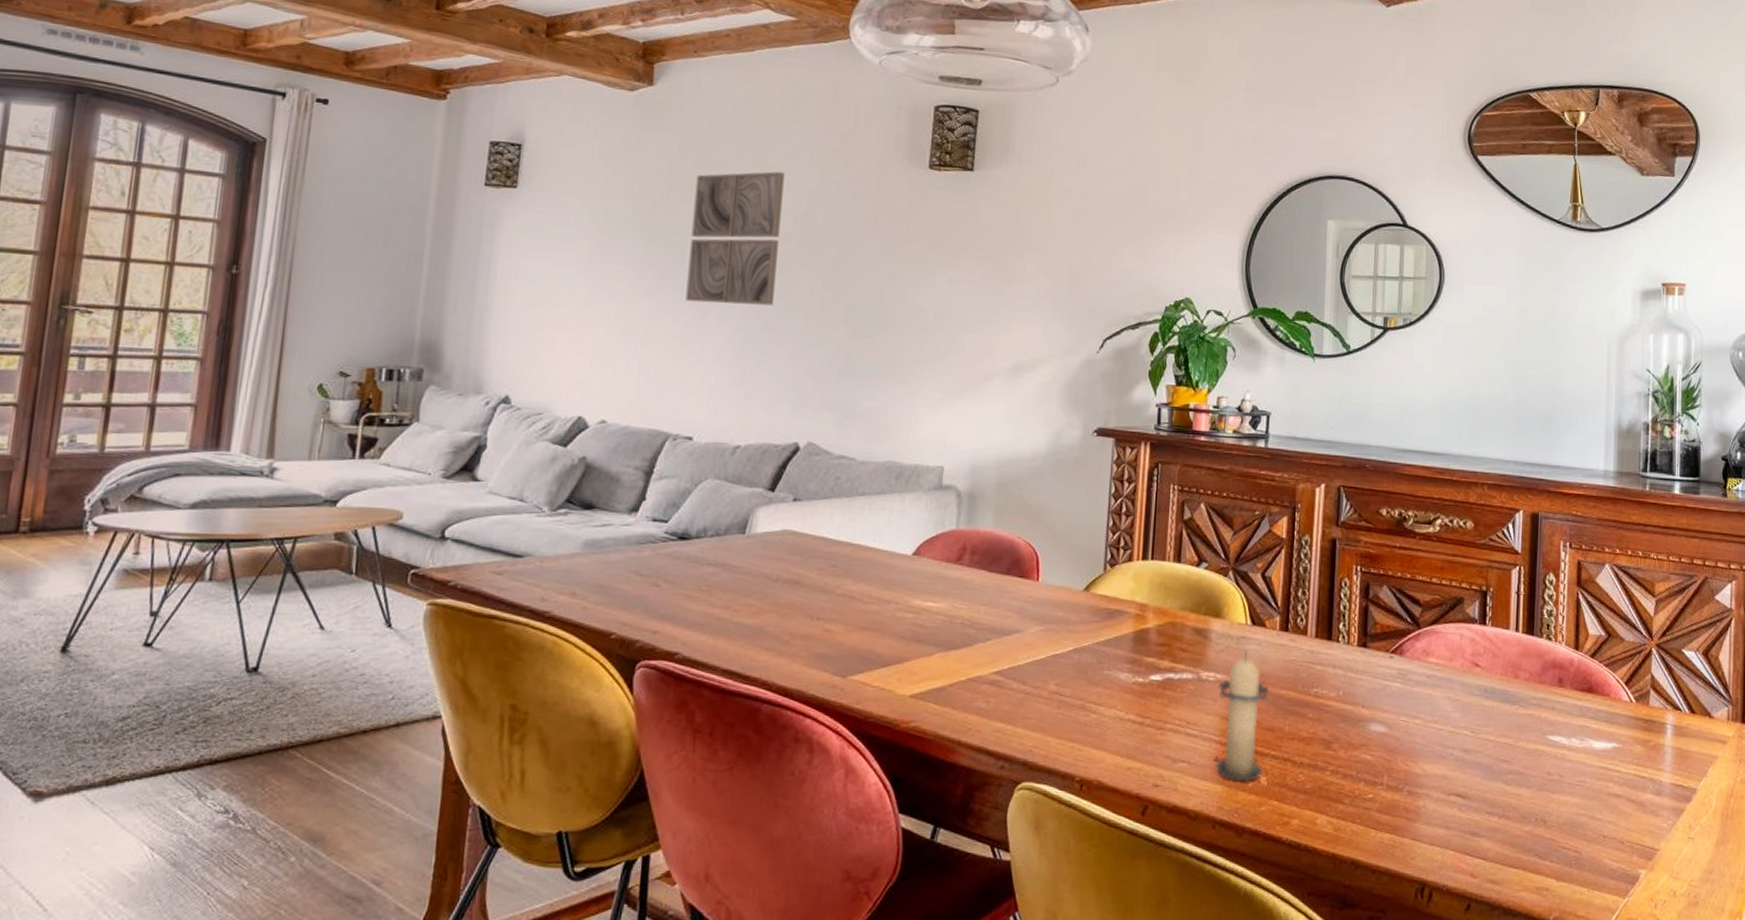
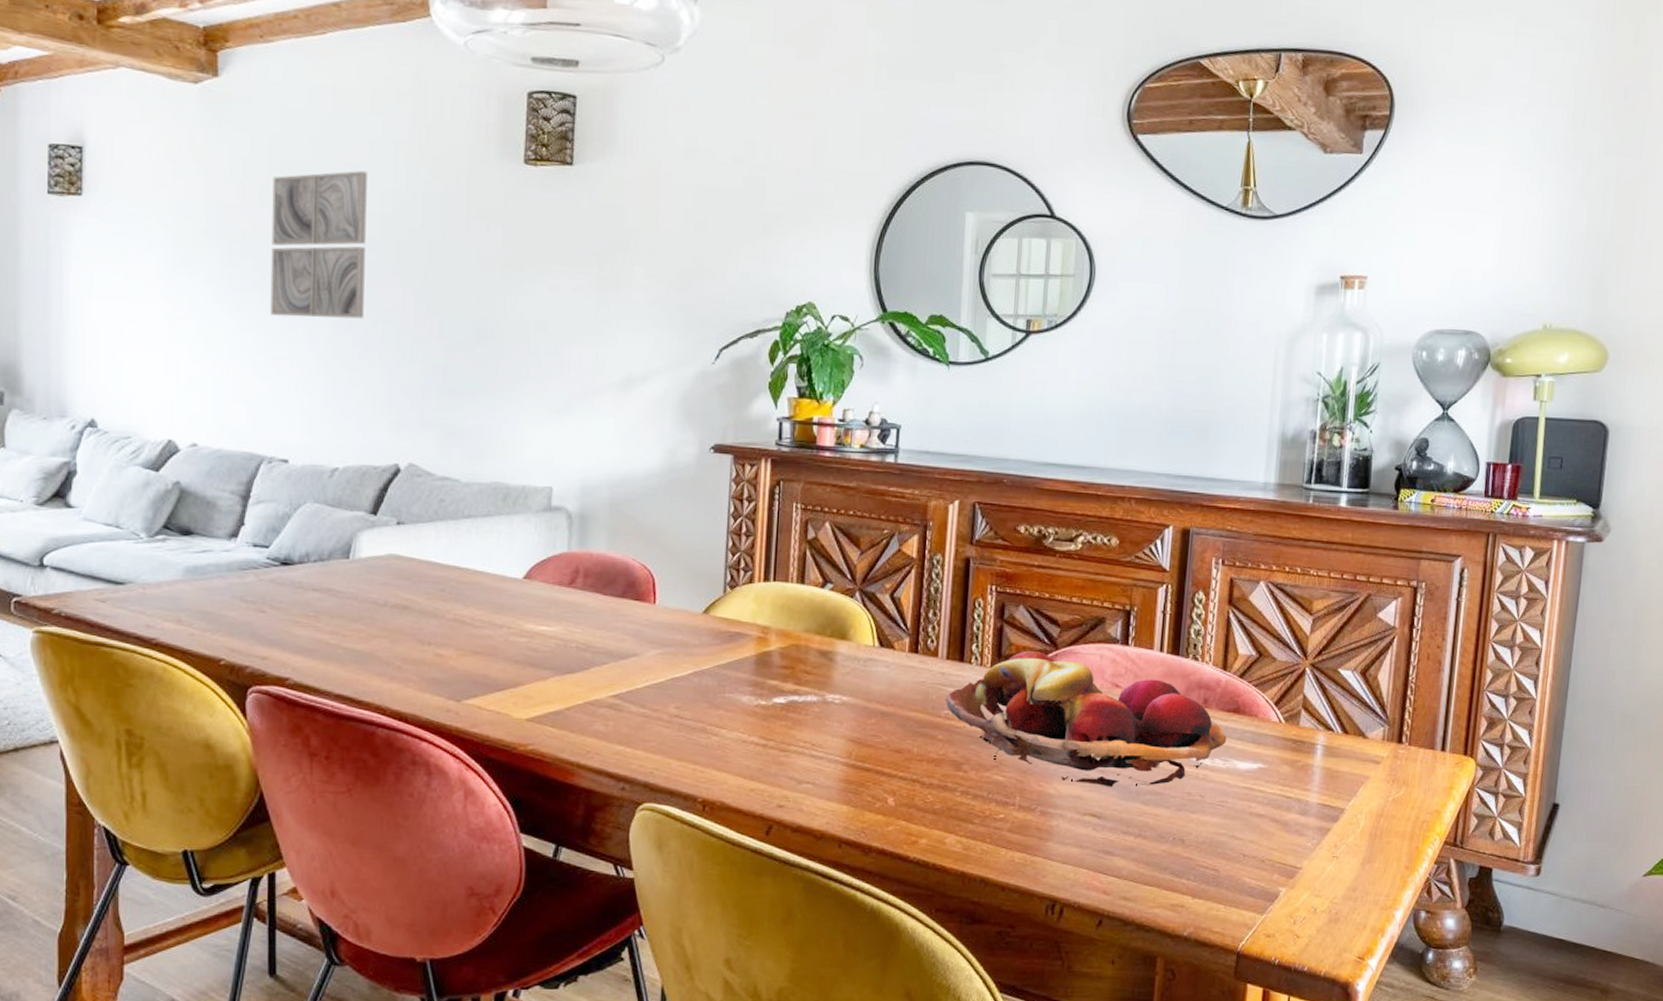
candle: present [1215,650,1270,782] -> none [841,672,898,802]
fruit basket: none [1315,629,1582,767] -> present [945,650,1227,787]

